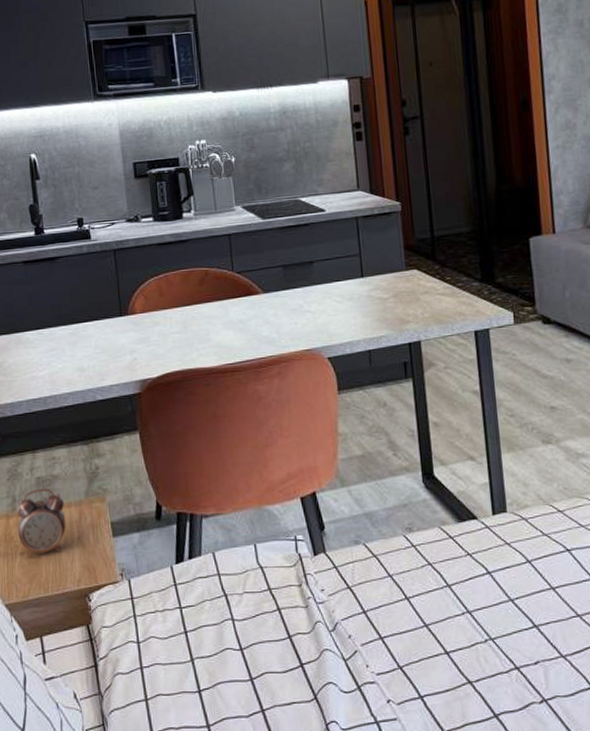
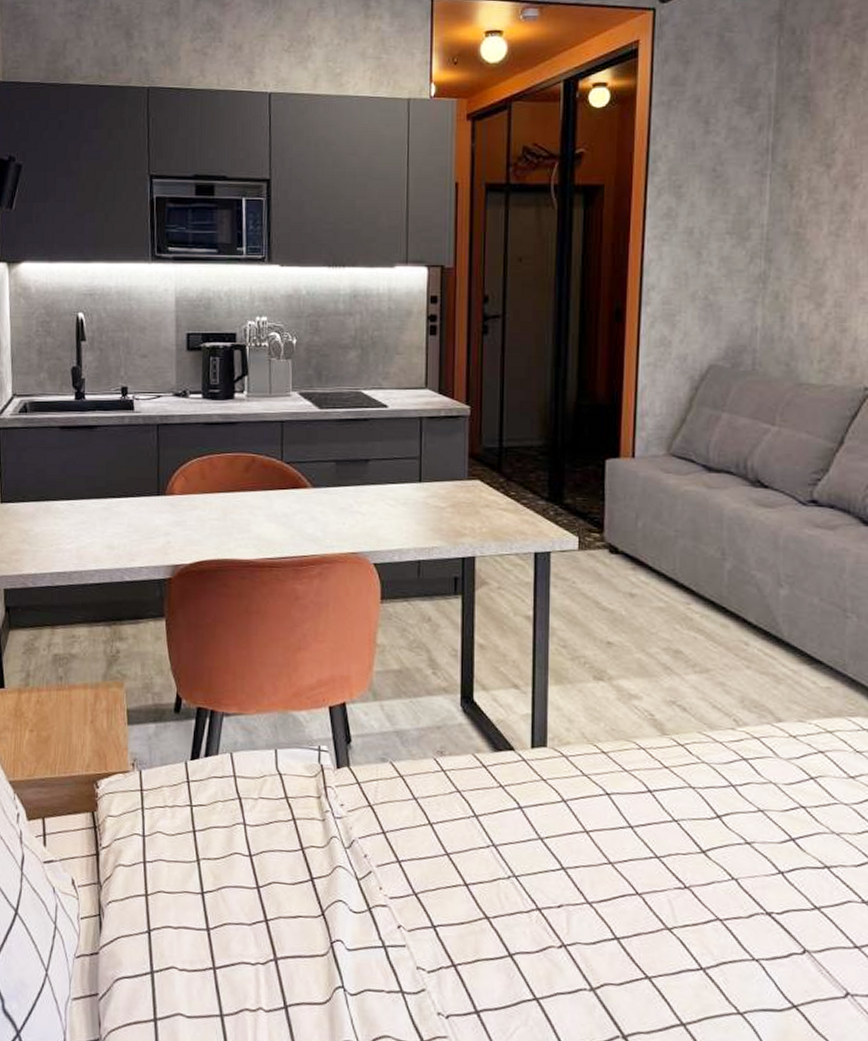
alarm clock: present [16,489,67,558] -> none [29,666,80,736]

